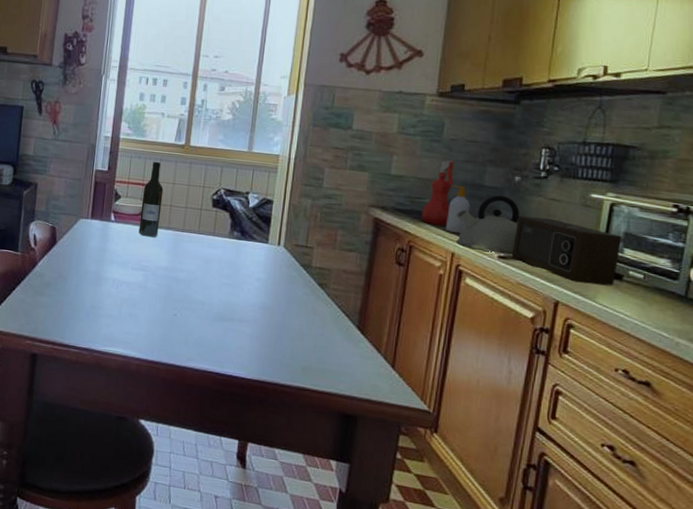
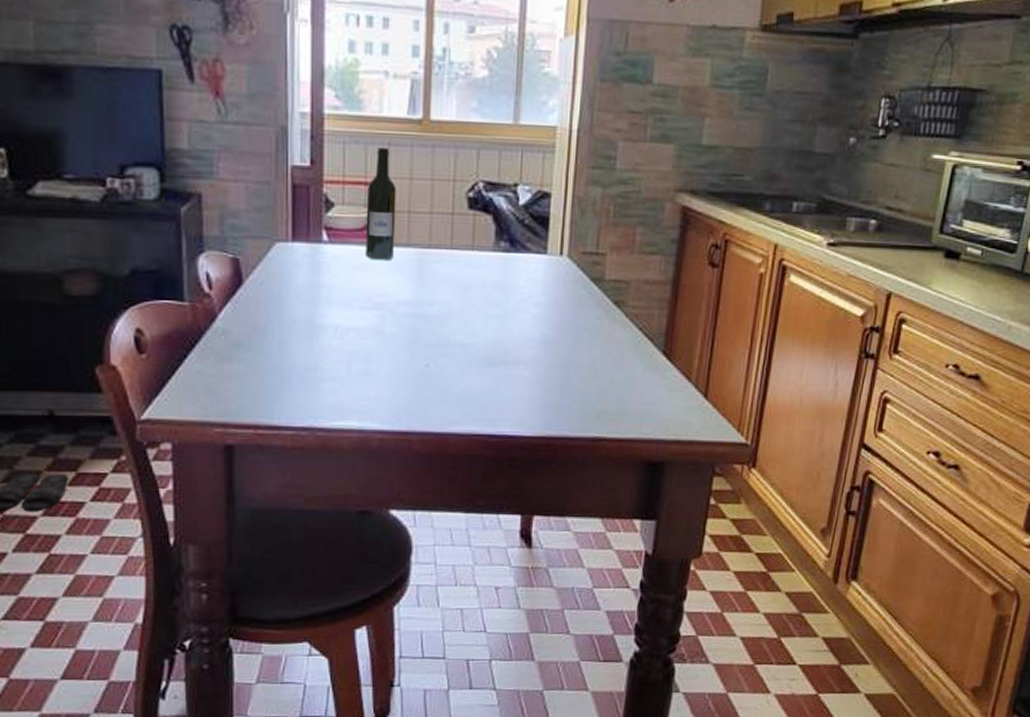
spray bottle: present [421,160,455,227] -> none [739,121,780,211]
soap bottle: present [446,184,471,233] -> none [768,154,798,218]
kettle: present [456,195,520,255] -> none [780,164,853,240]
radio: present [511,216,623,286] -> none [842,189,963,267]

